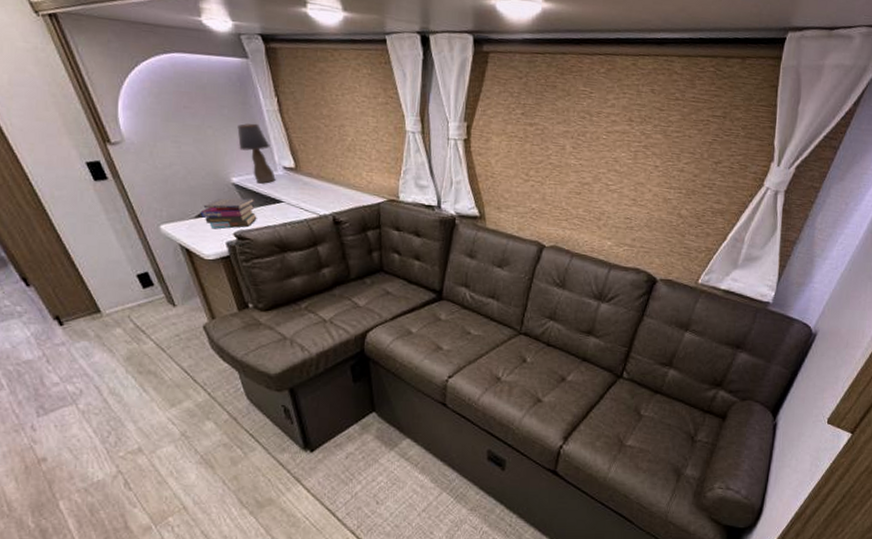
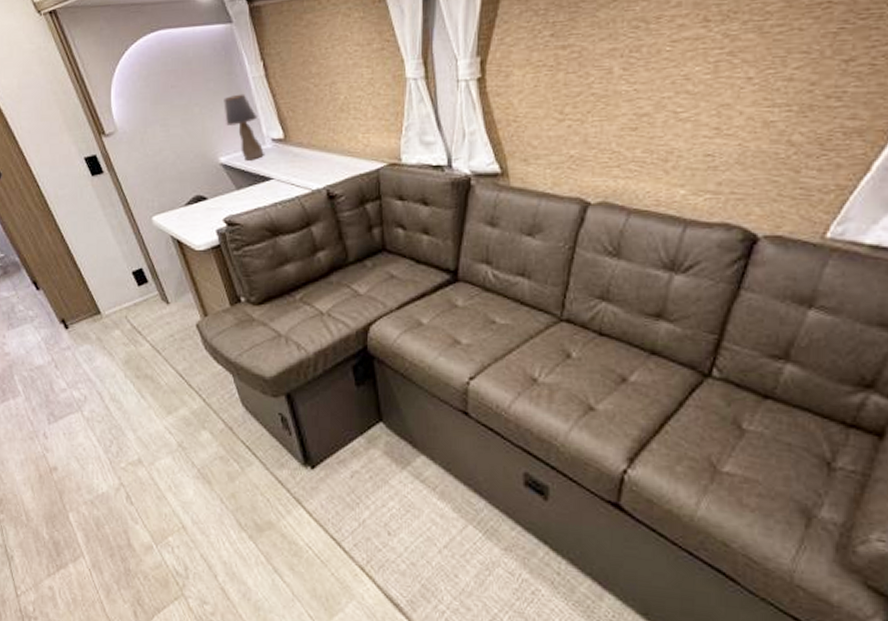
books: present [200,198,257,229] -> none [190,179,247,216]

